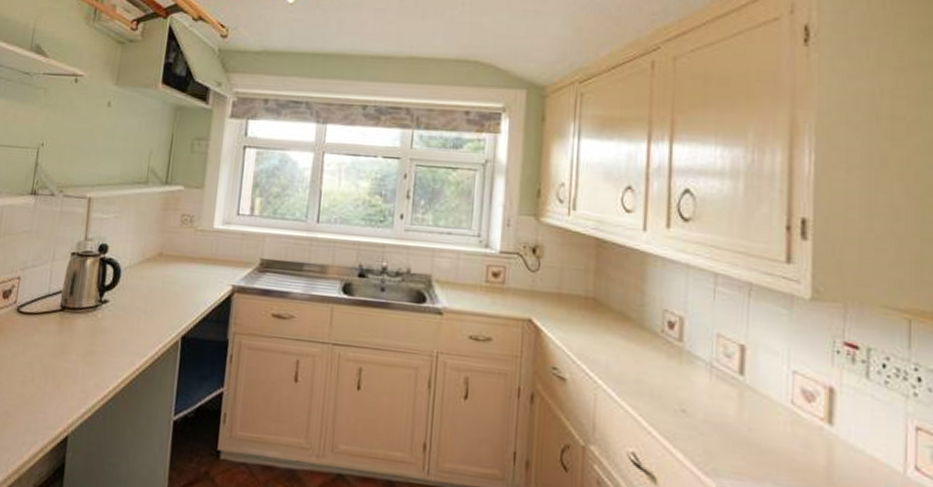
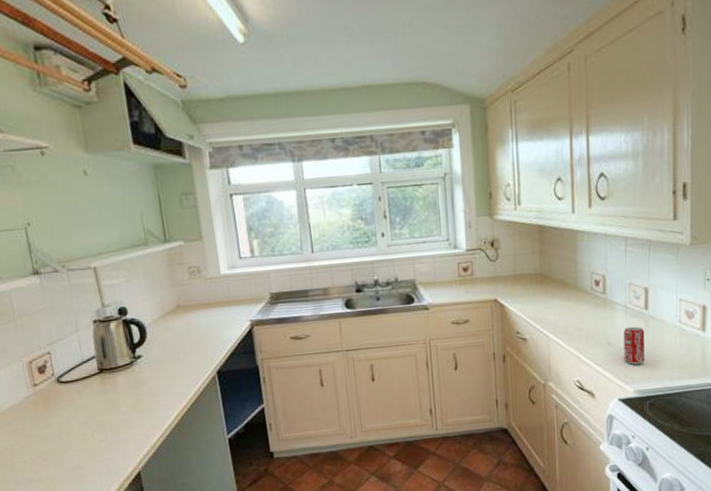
beverage can: none [704,393,737,451] -> present [624,326,644,365]

